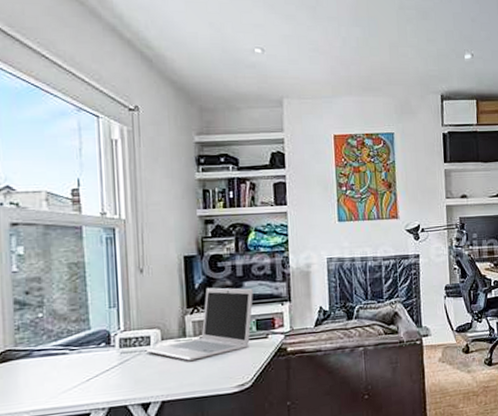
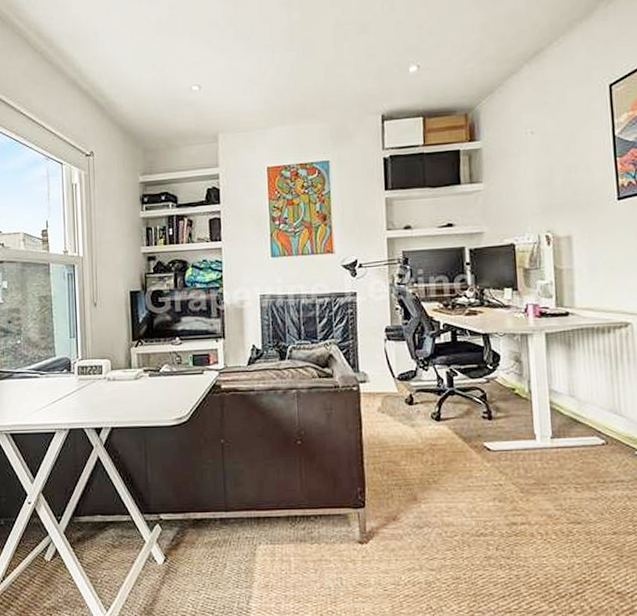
laptop: present [145,287,253,361] -> none [98,322,190,391]

